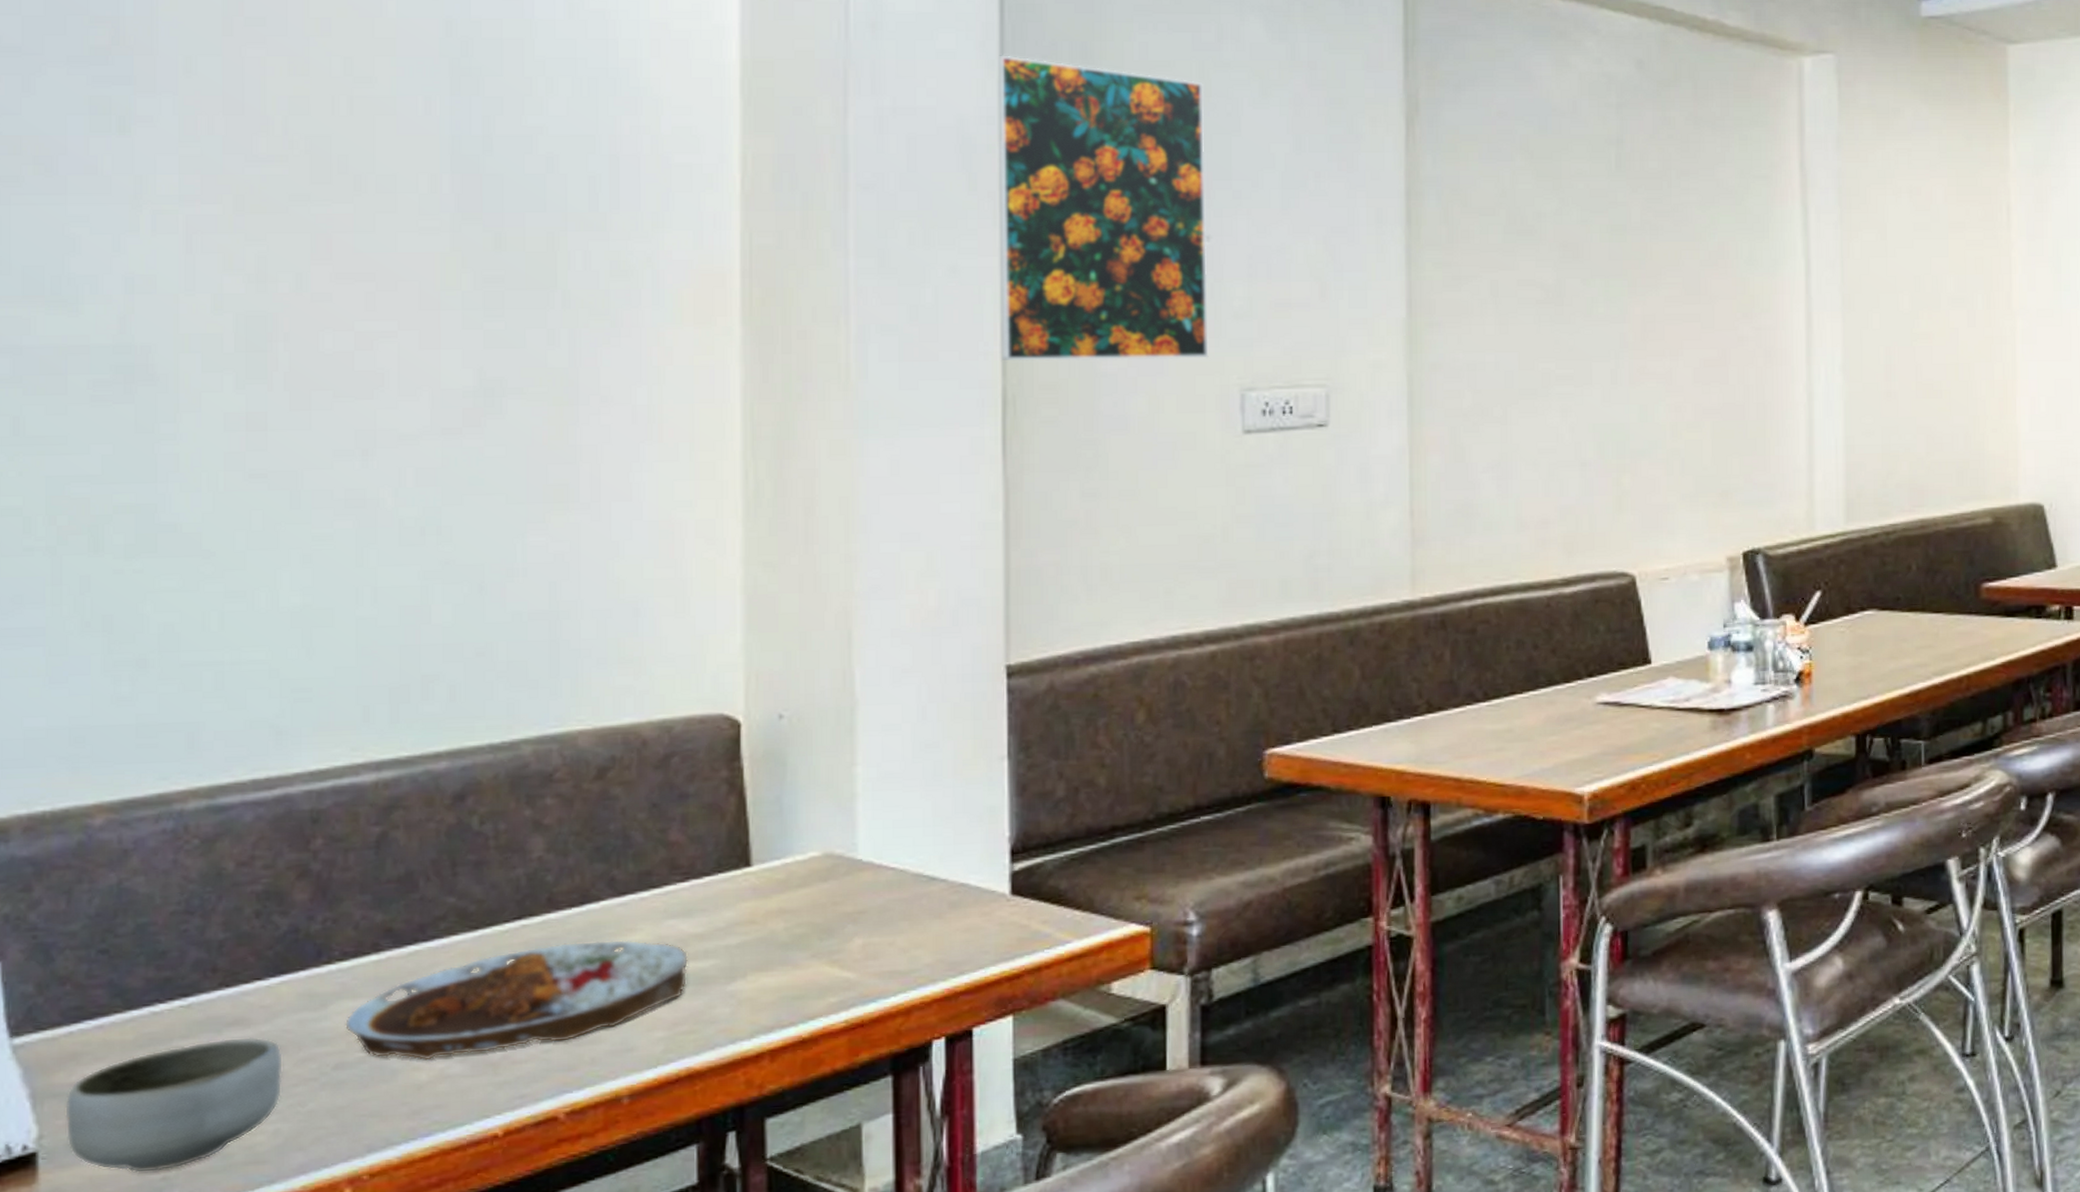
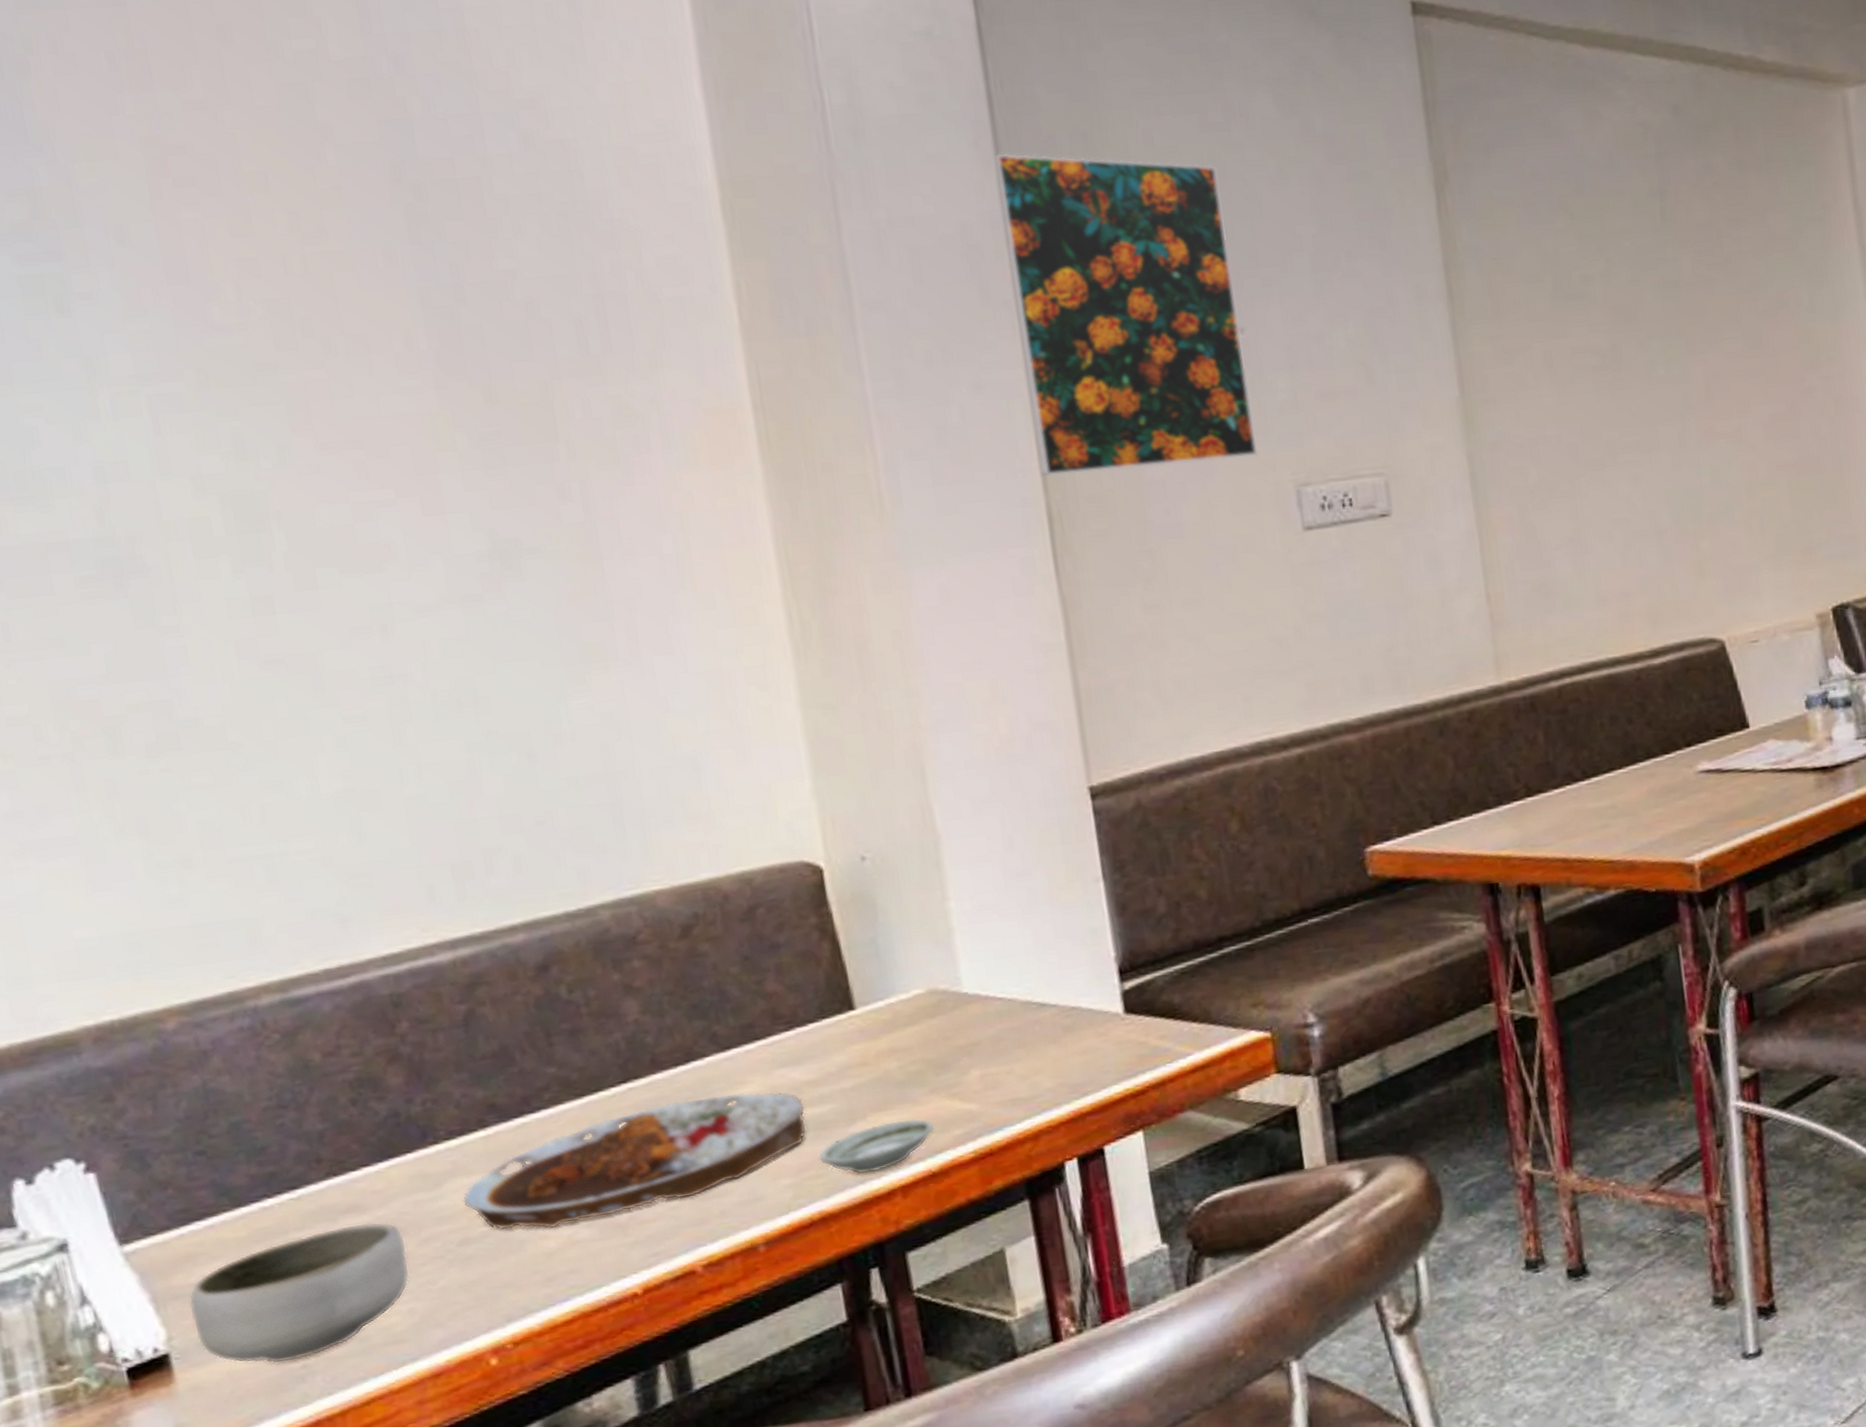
saucer: none [695,981,811,1034] -> present [819,1118,935,1174]

